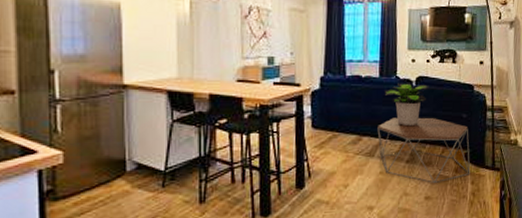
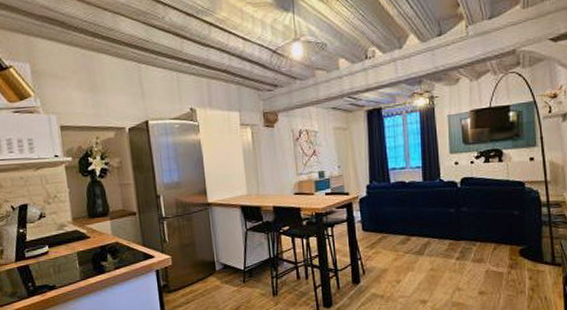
coffee table: present [377,117,471,184] -> none [425,216,527,280]
potted plant: present [384,83,429,127] -> none [429,185,475,226]

